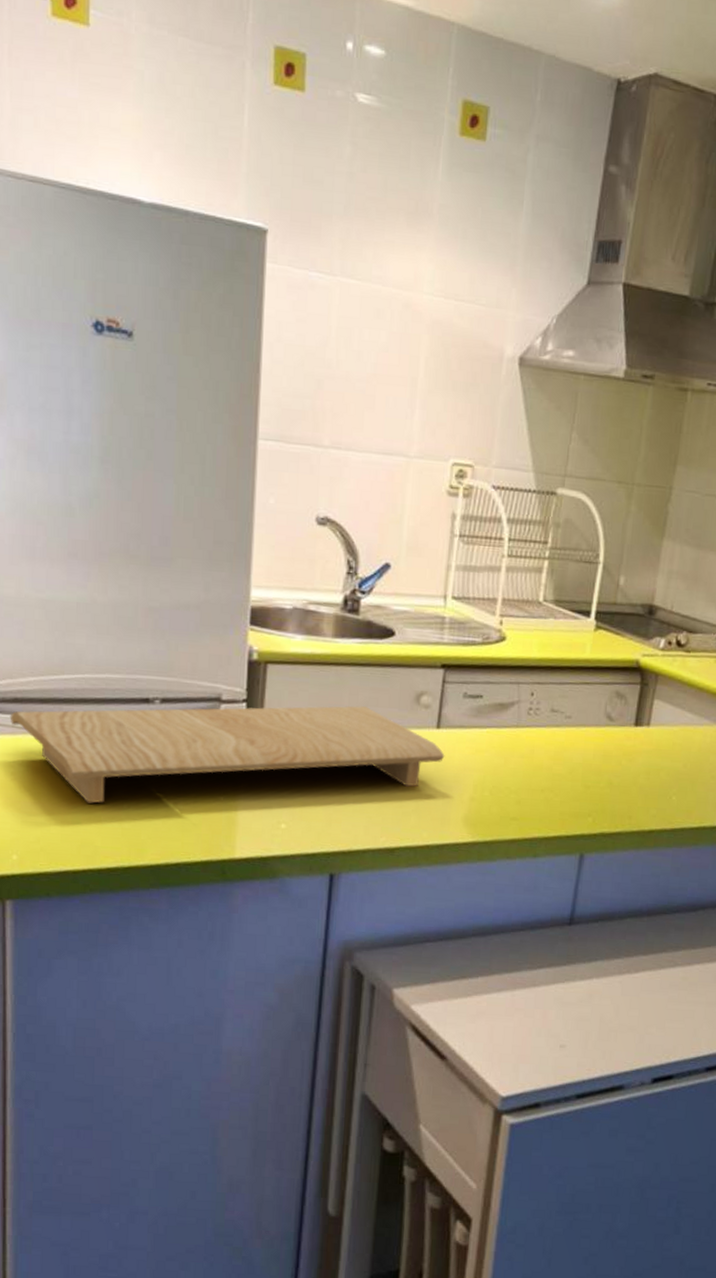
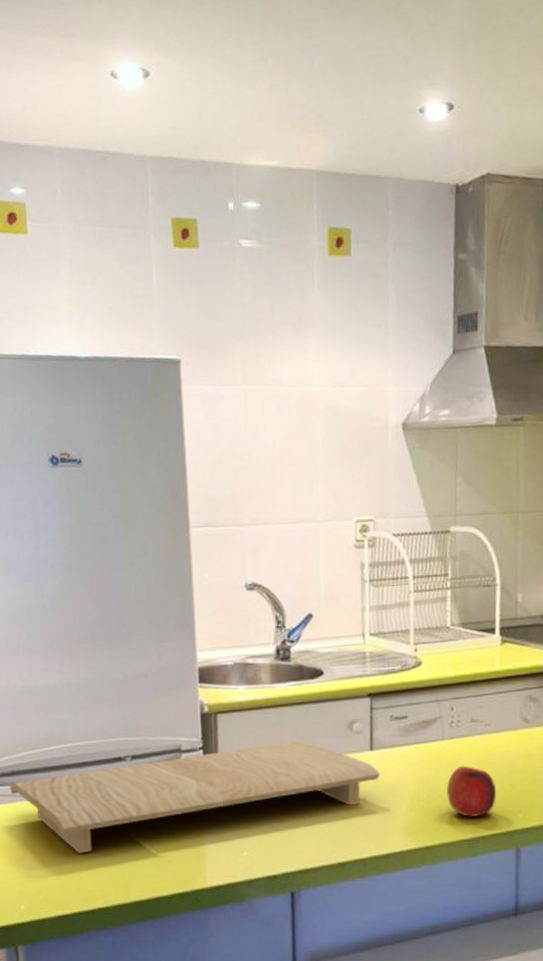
fruit: none [514,758,568,816] -> present [446,765,497,818]

